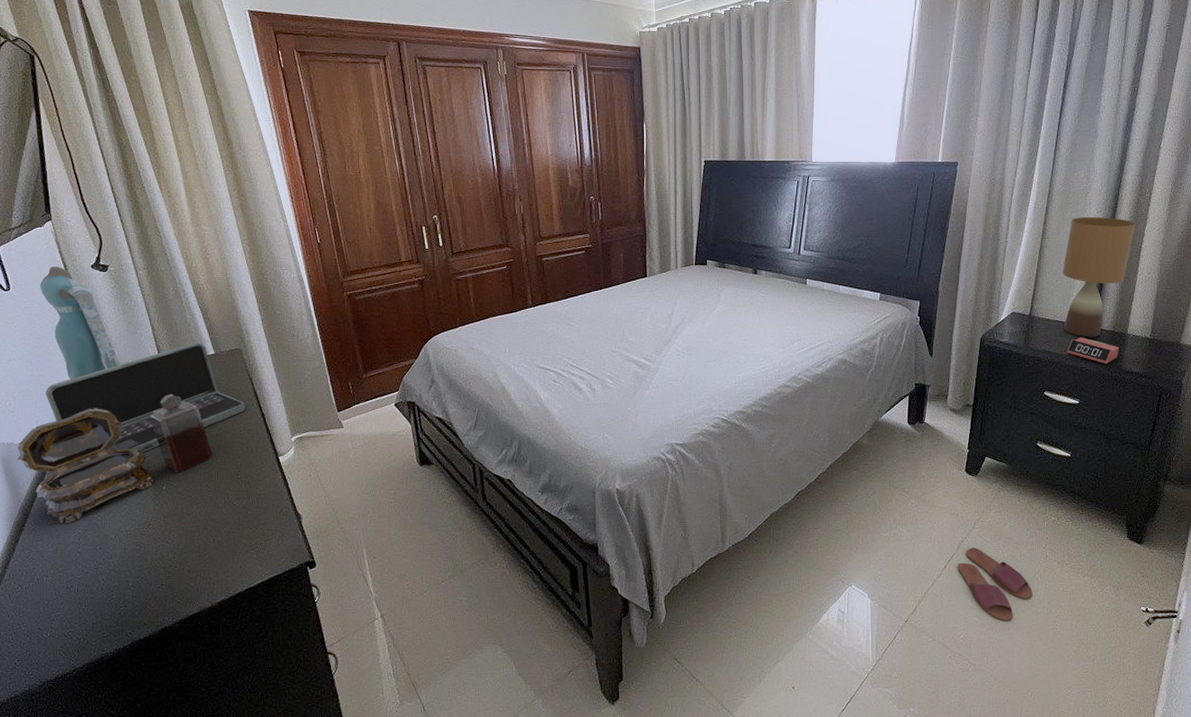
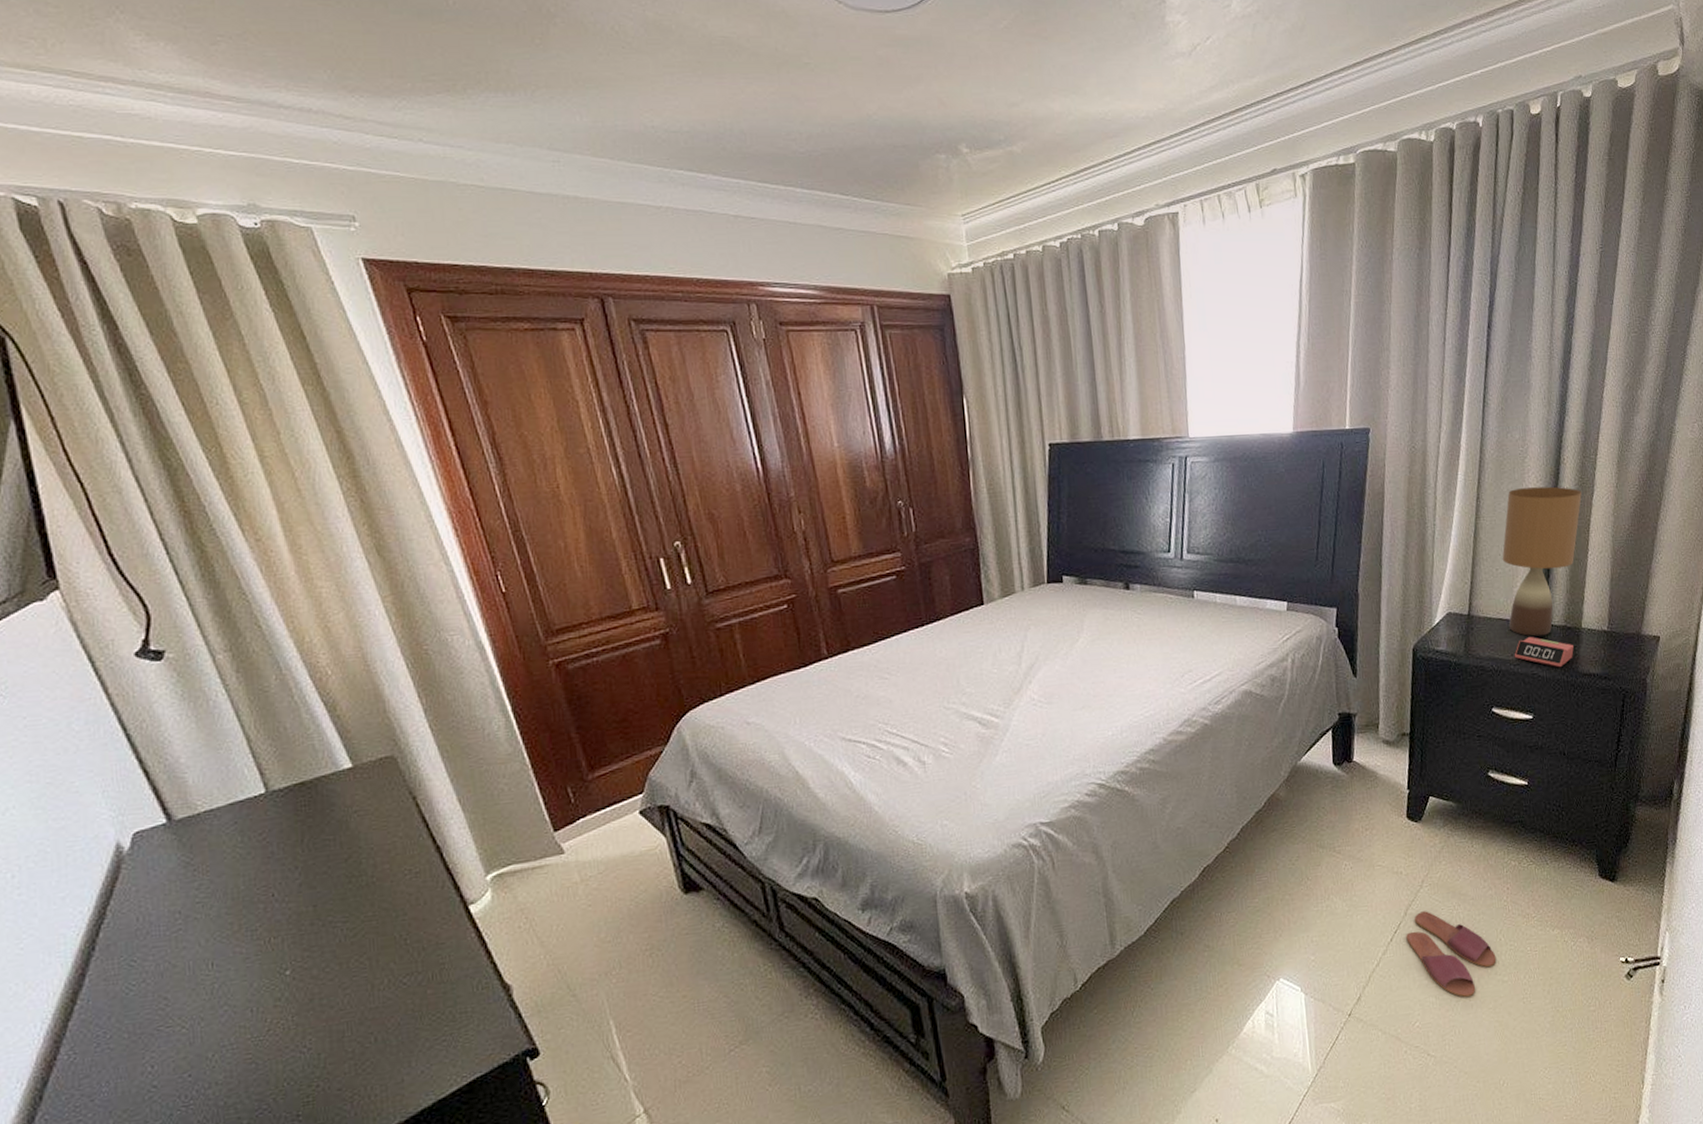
jewelry box: present [17,408,153,524] -> none [33,866,269,1047]
dress: present [40,266,120,380] -> none [49,658,197,829]
laptop: present [45,342,246,462] -> none [72,752,410,951]
perfume bottle: present [149,394,213,473] -> none [253,832,364,948]

